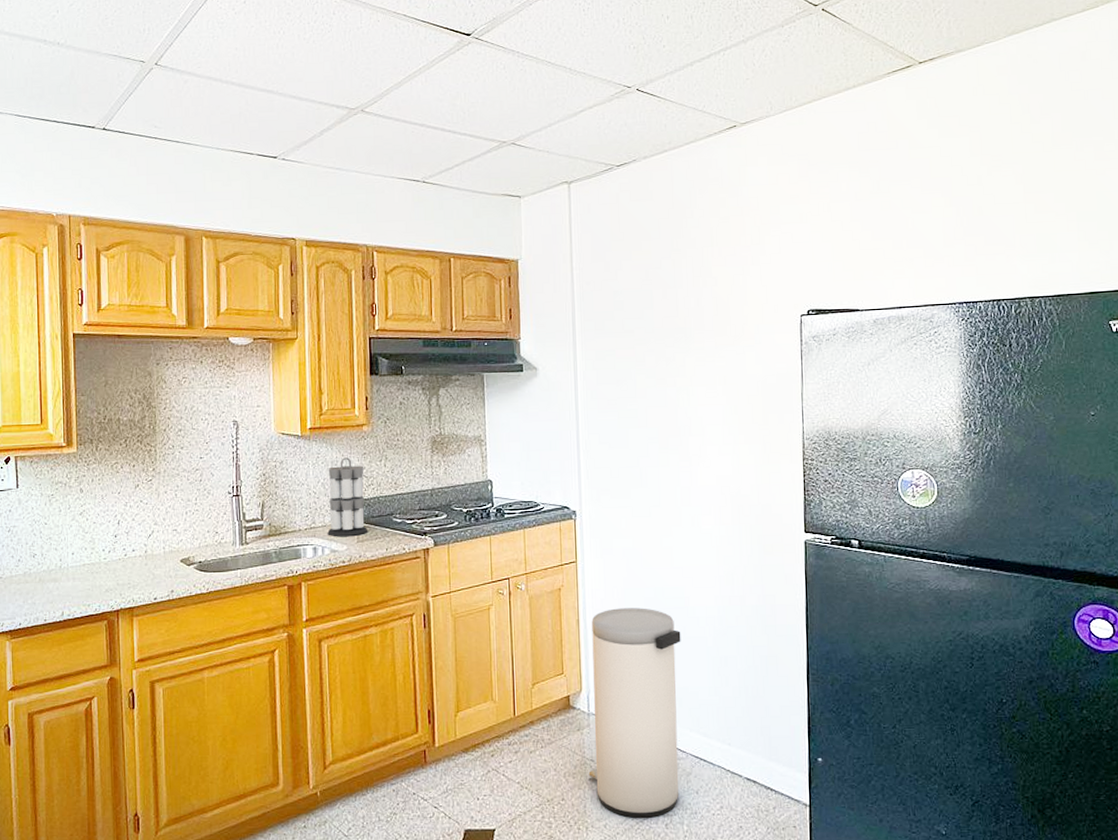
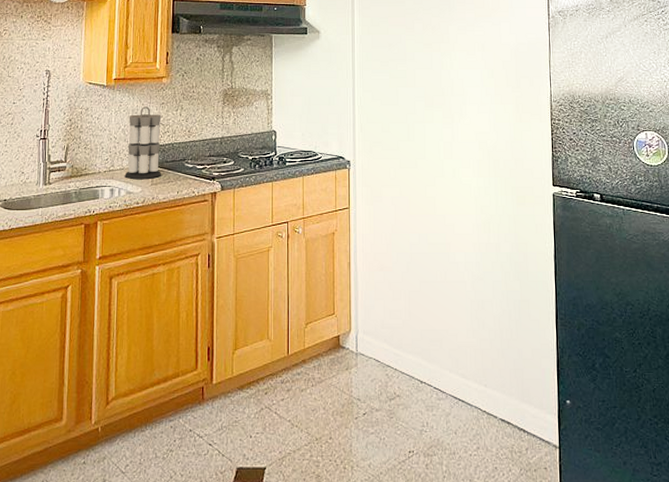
pedal bin: present [588,608,681,819] -> none [355,252,442,459]

